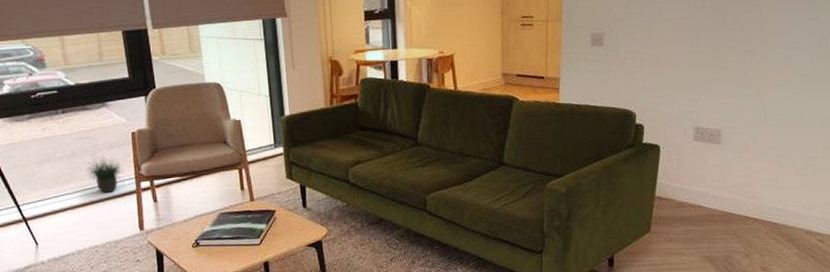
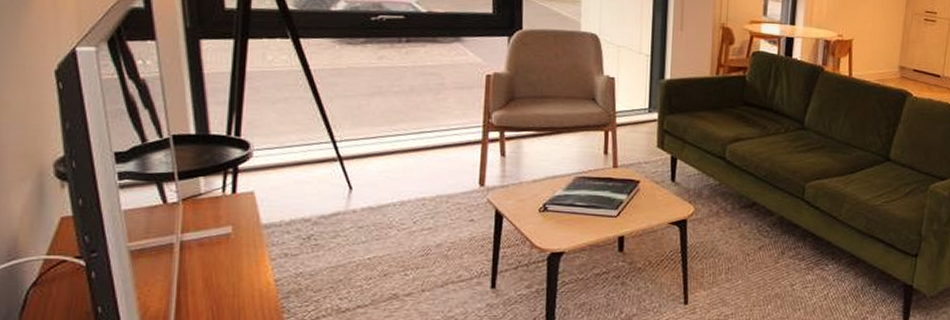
potted plant: present [87,156,124,193] -> none [425,96,471,139]

